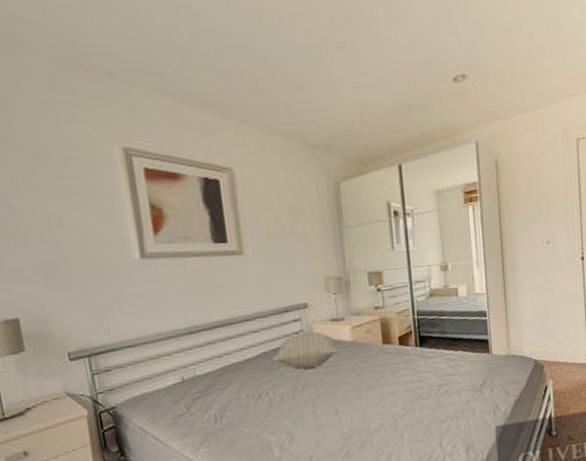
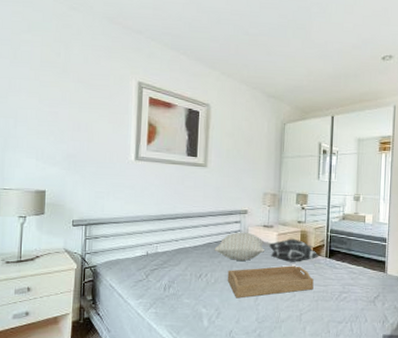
serving tray: none [294,362,406,416] -> present [227,266,314,299]
decorative pillow: none [341,329,408,360] -> present [268,238,320,262]

